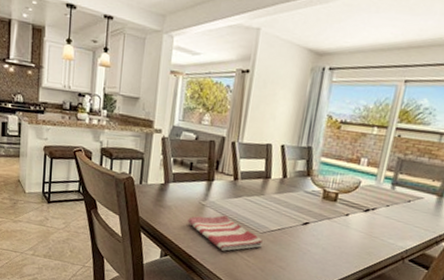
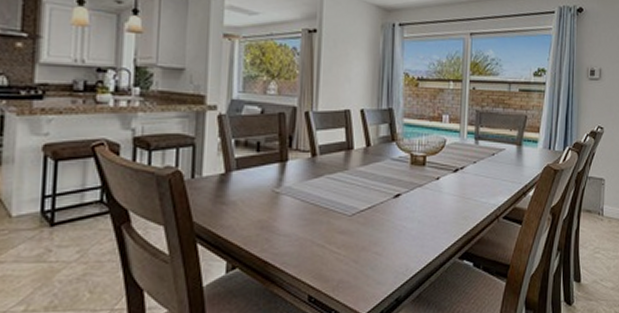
dish towel: present [188,215,263,251] -> none [259,201,352,247]

